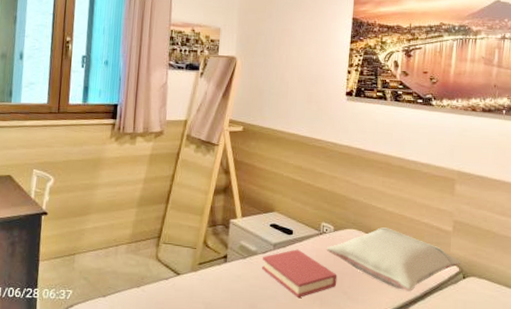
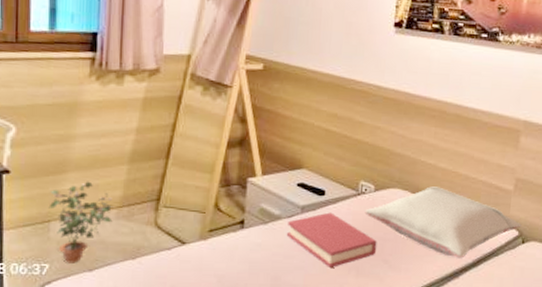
potted plant: none [74,221,124,290] -> present [48,181,113,263]

